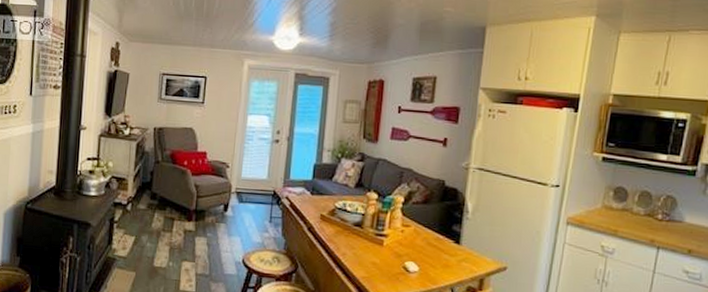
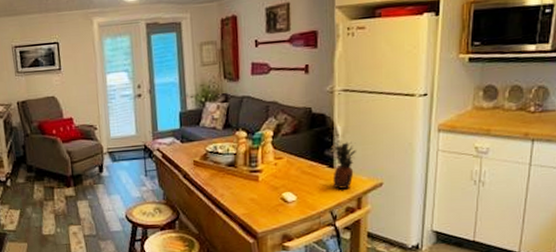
fruit: none [457,218,484,267] -> present [330,141,356,189]

